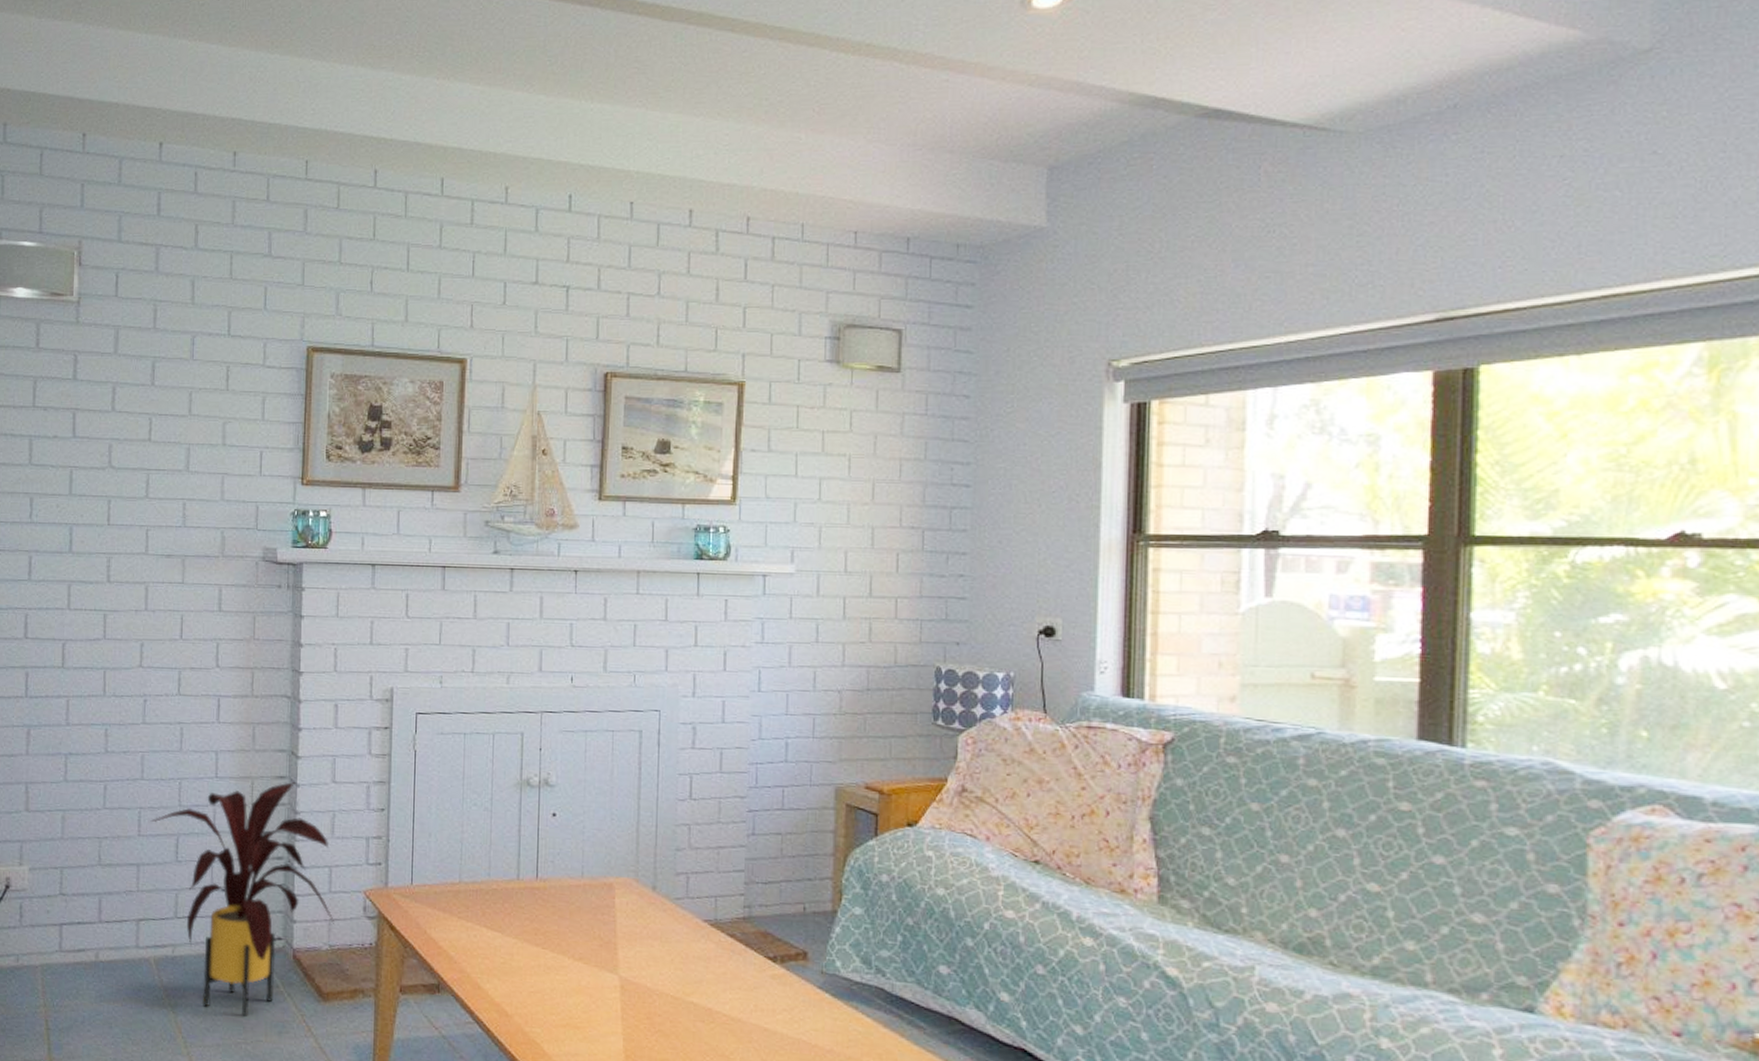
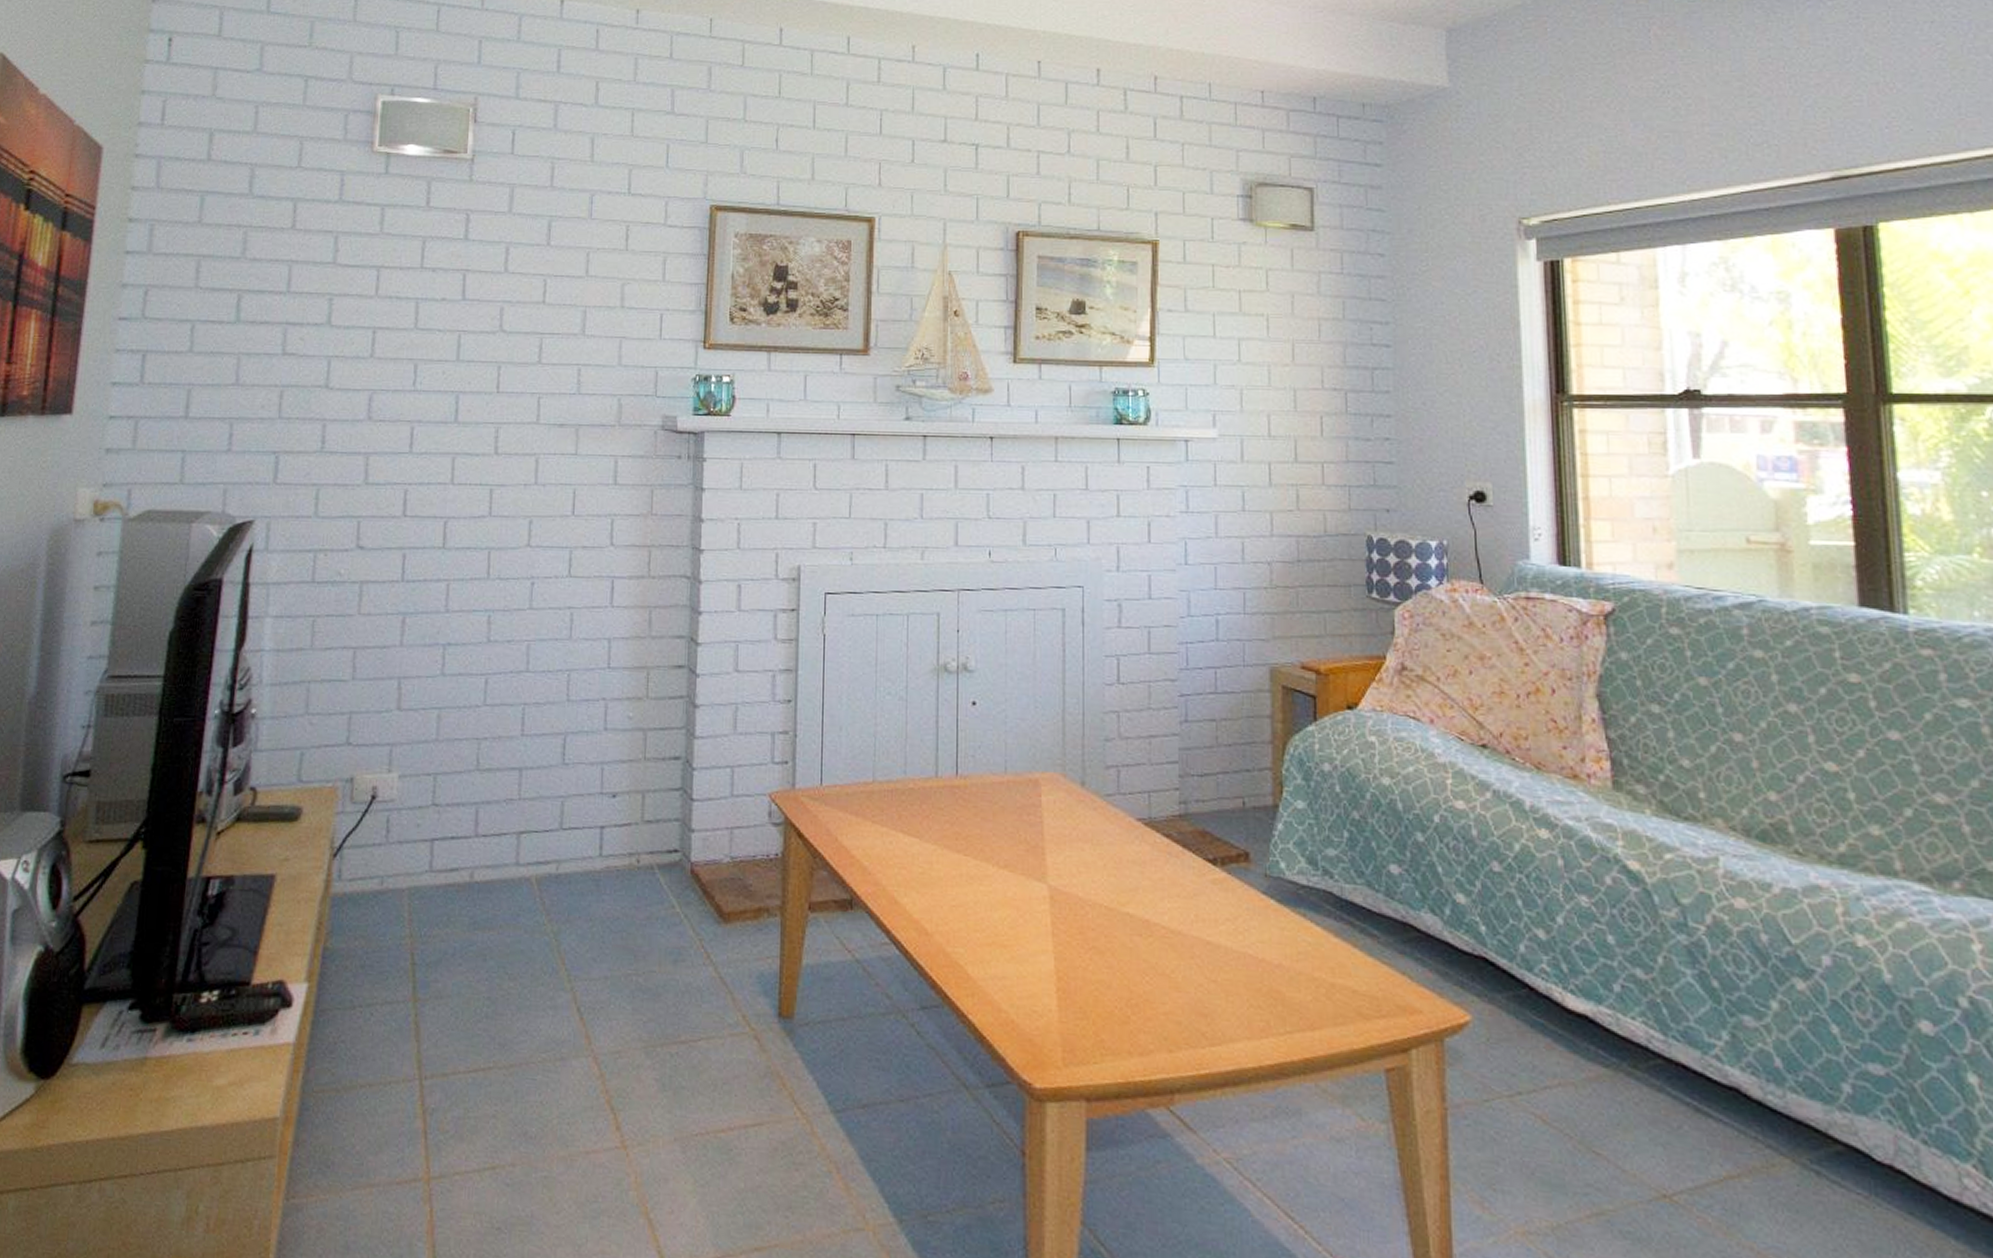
house plant: present [150,782,334,1017] -> none [535,672,736,943]

